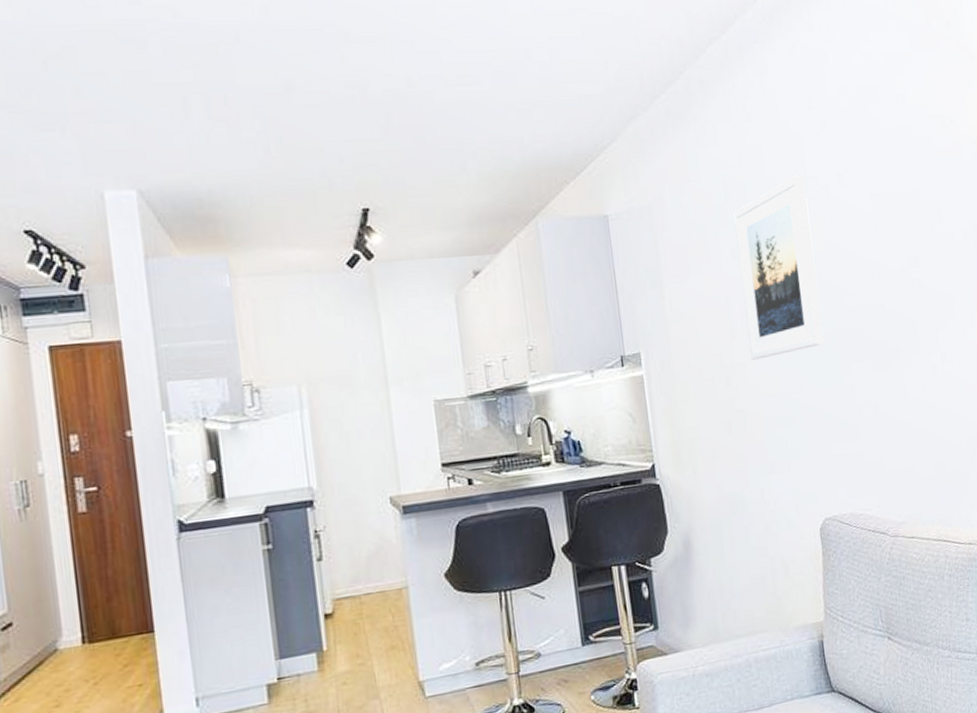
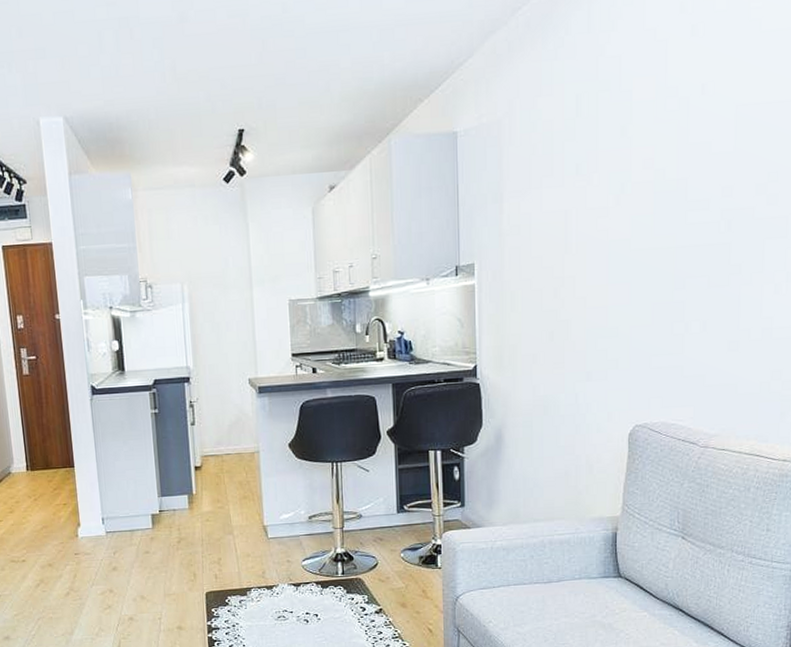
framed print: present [733,175,824,360] -> none [581,85,664,274]

